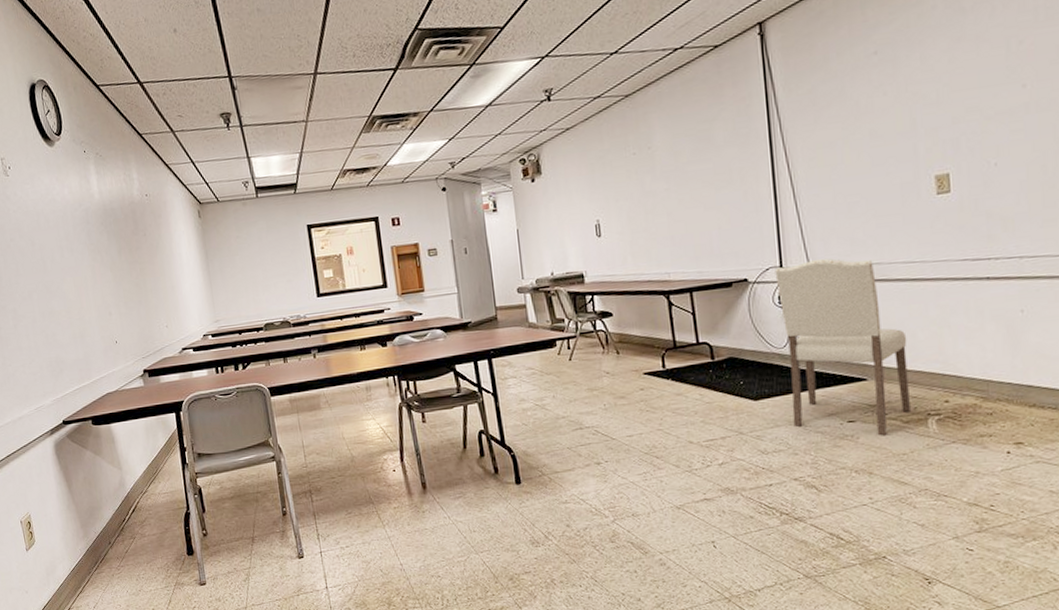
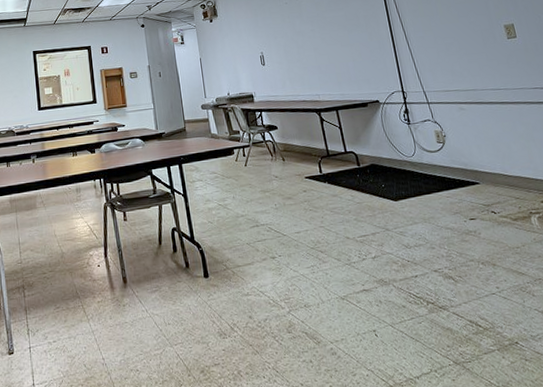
chair: present [775,258,910,436] -> none [398,85,516,232]

